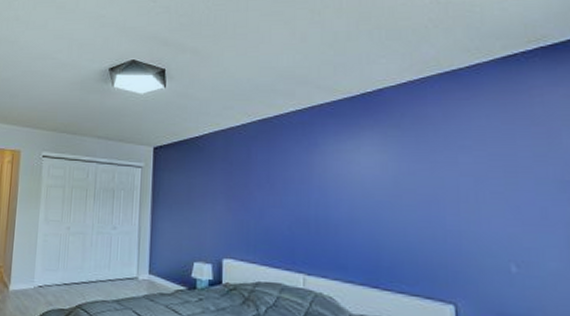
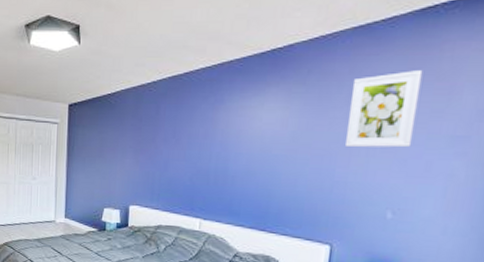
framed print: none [449,115,522,193] -> present [345,70,423,148]

